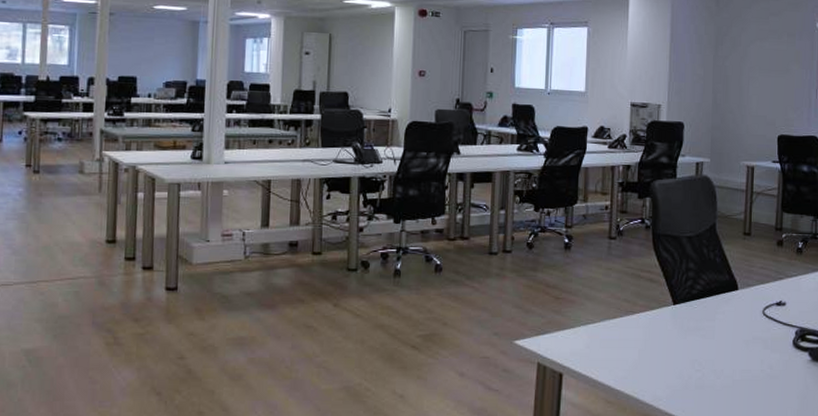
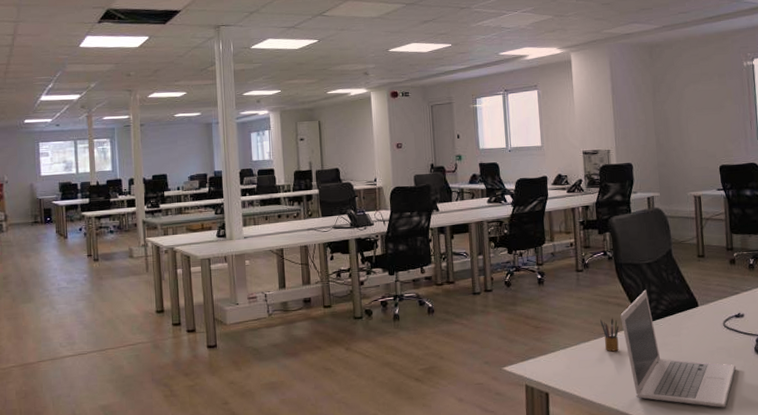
pencil box: none [629,294,649,333] -> present [600,317,619,352]
laptop: none [652,266,771,404] -> present [620,289,736,408]

